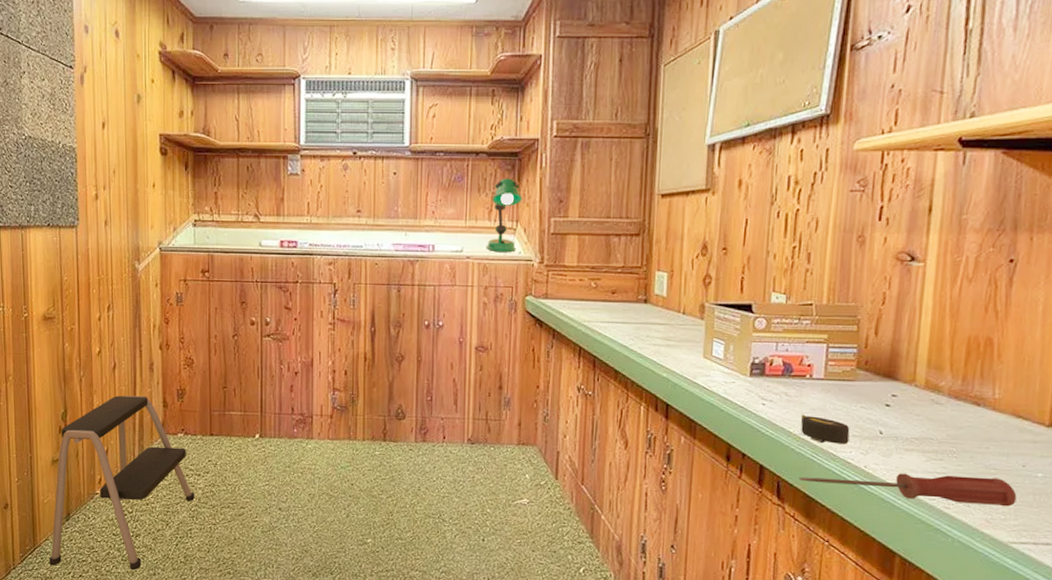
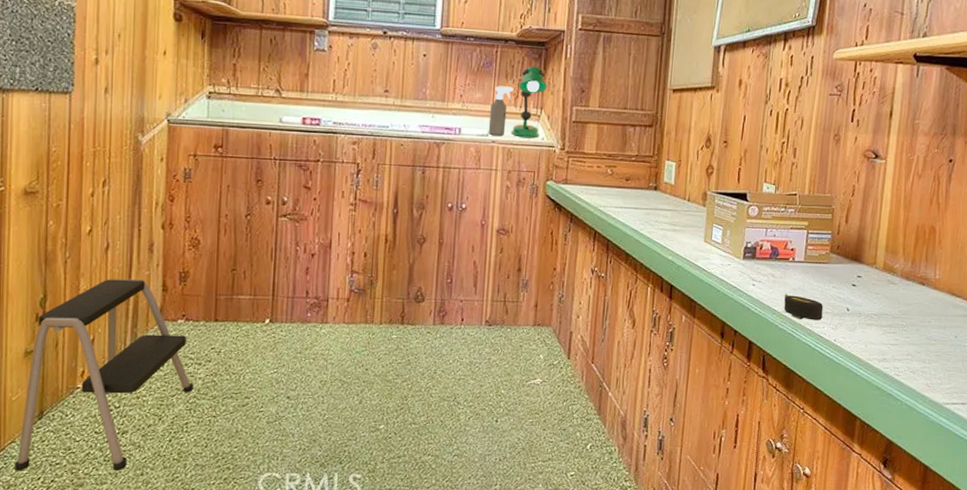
spray bottle: none [462,200,487,252] -> present [488,86,514,136]
screwdriver: present [798,473,1017,507] -> none [780,345,950,373]

